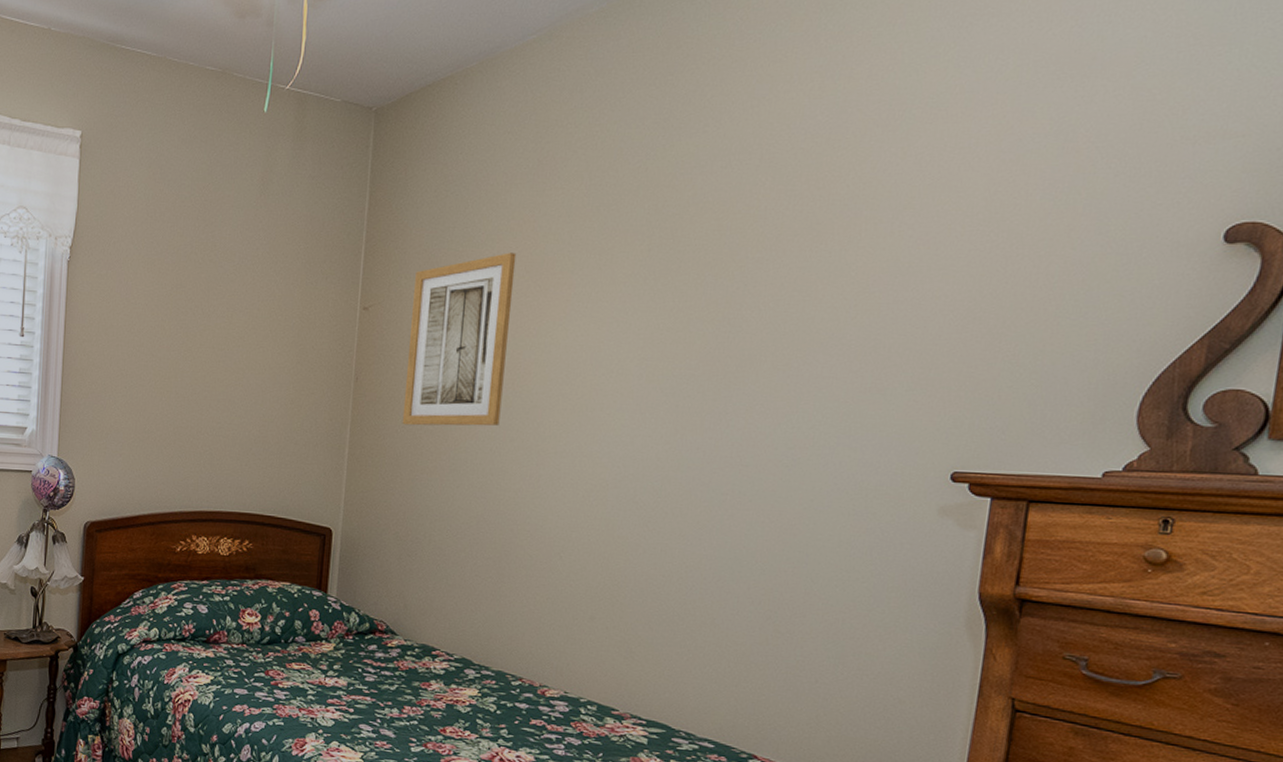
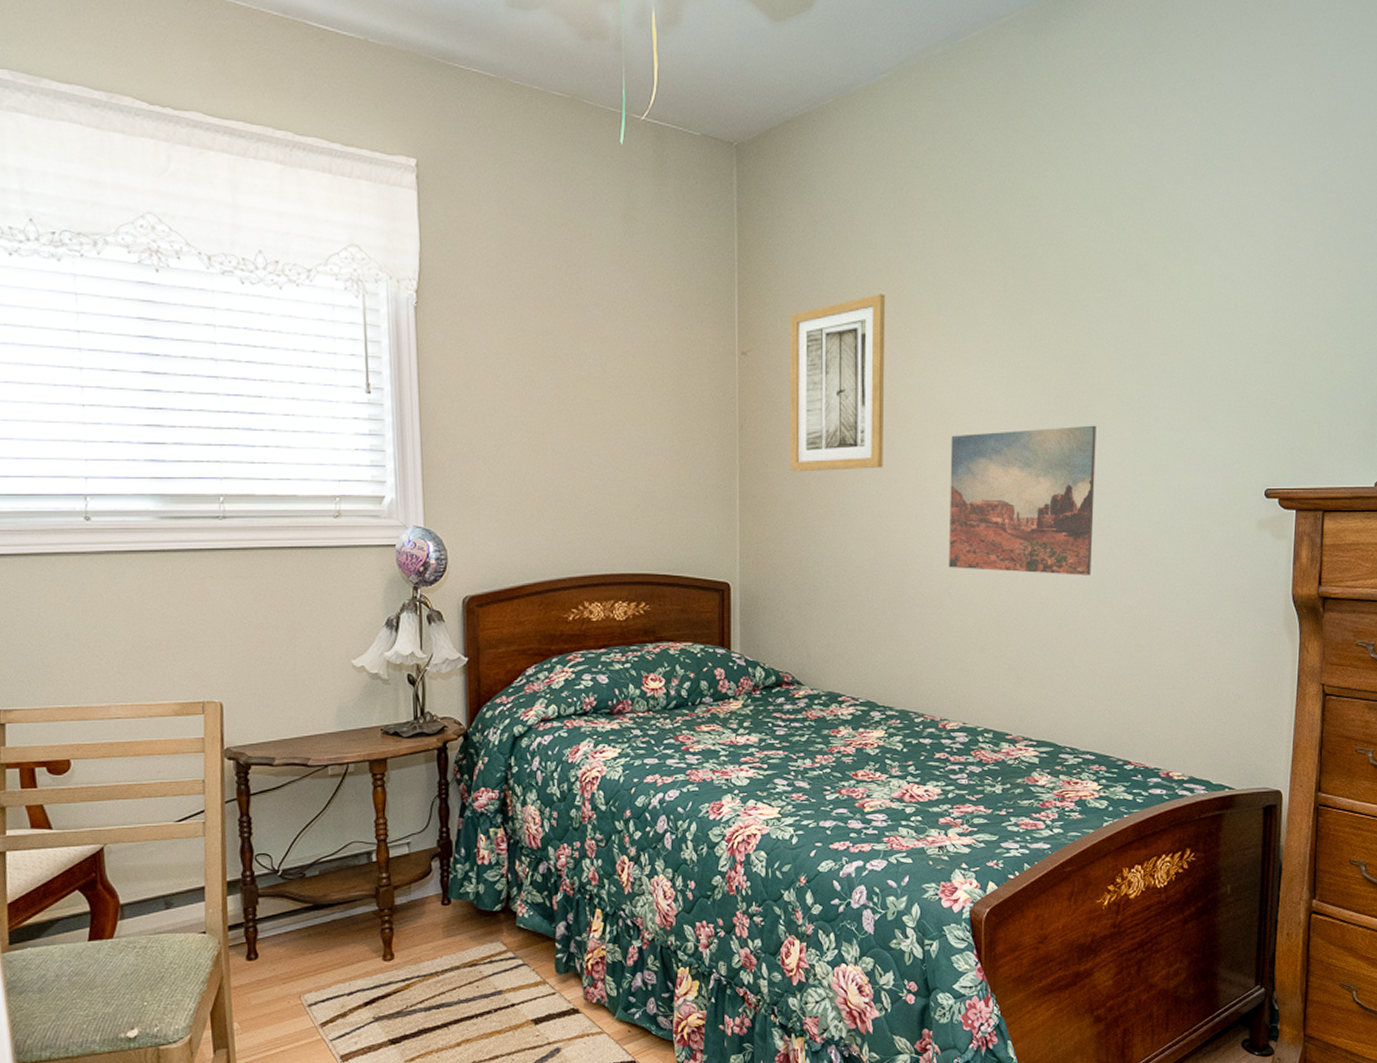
wall art: none [562,392,745,551] -> present [949,425,1096,575]

